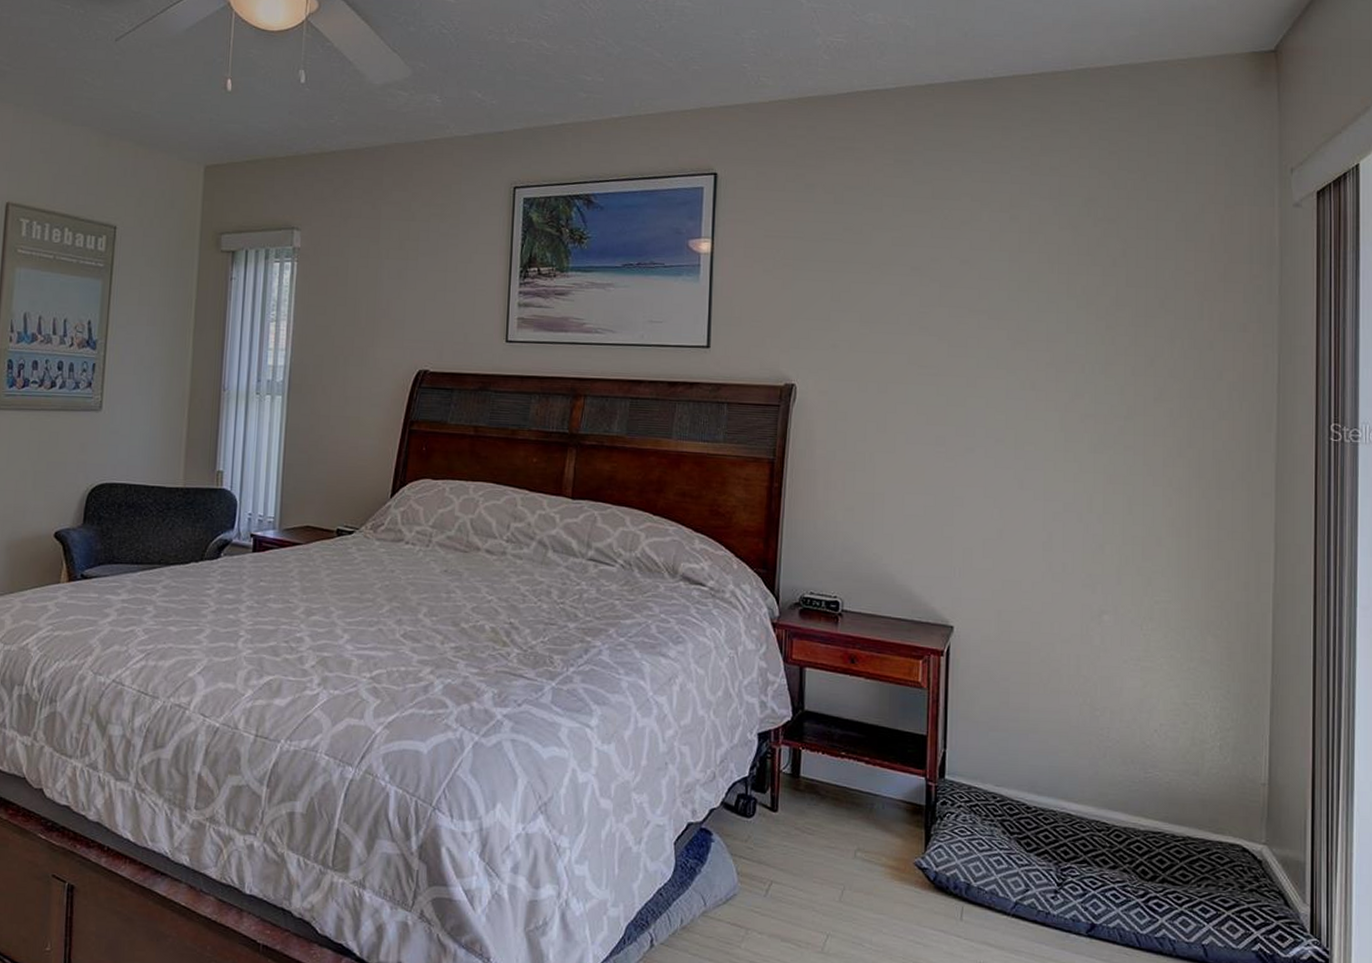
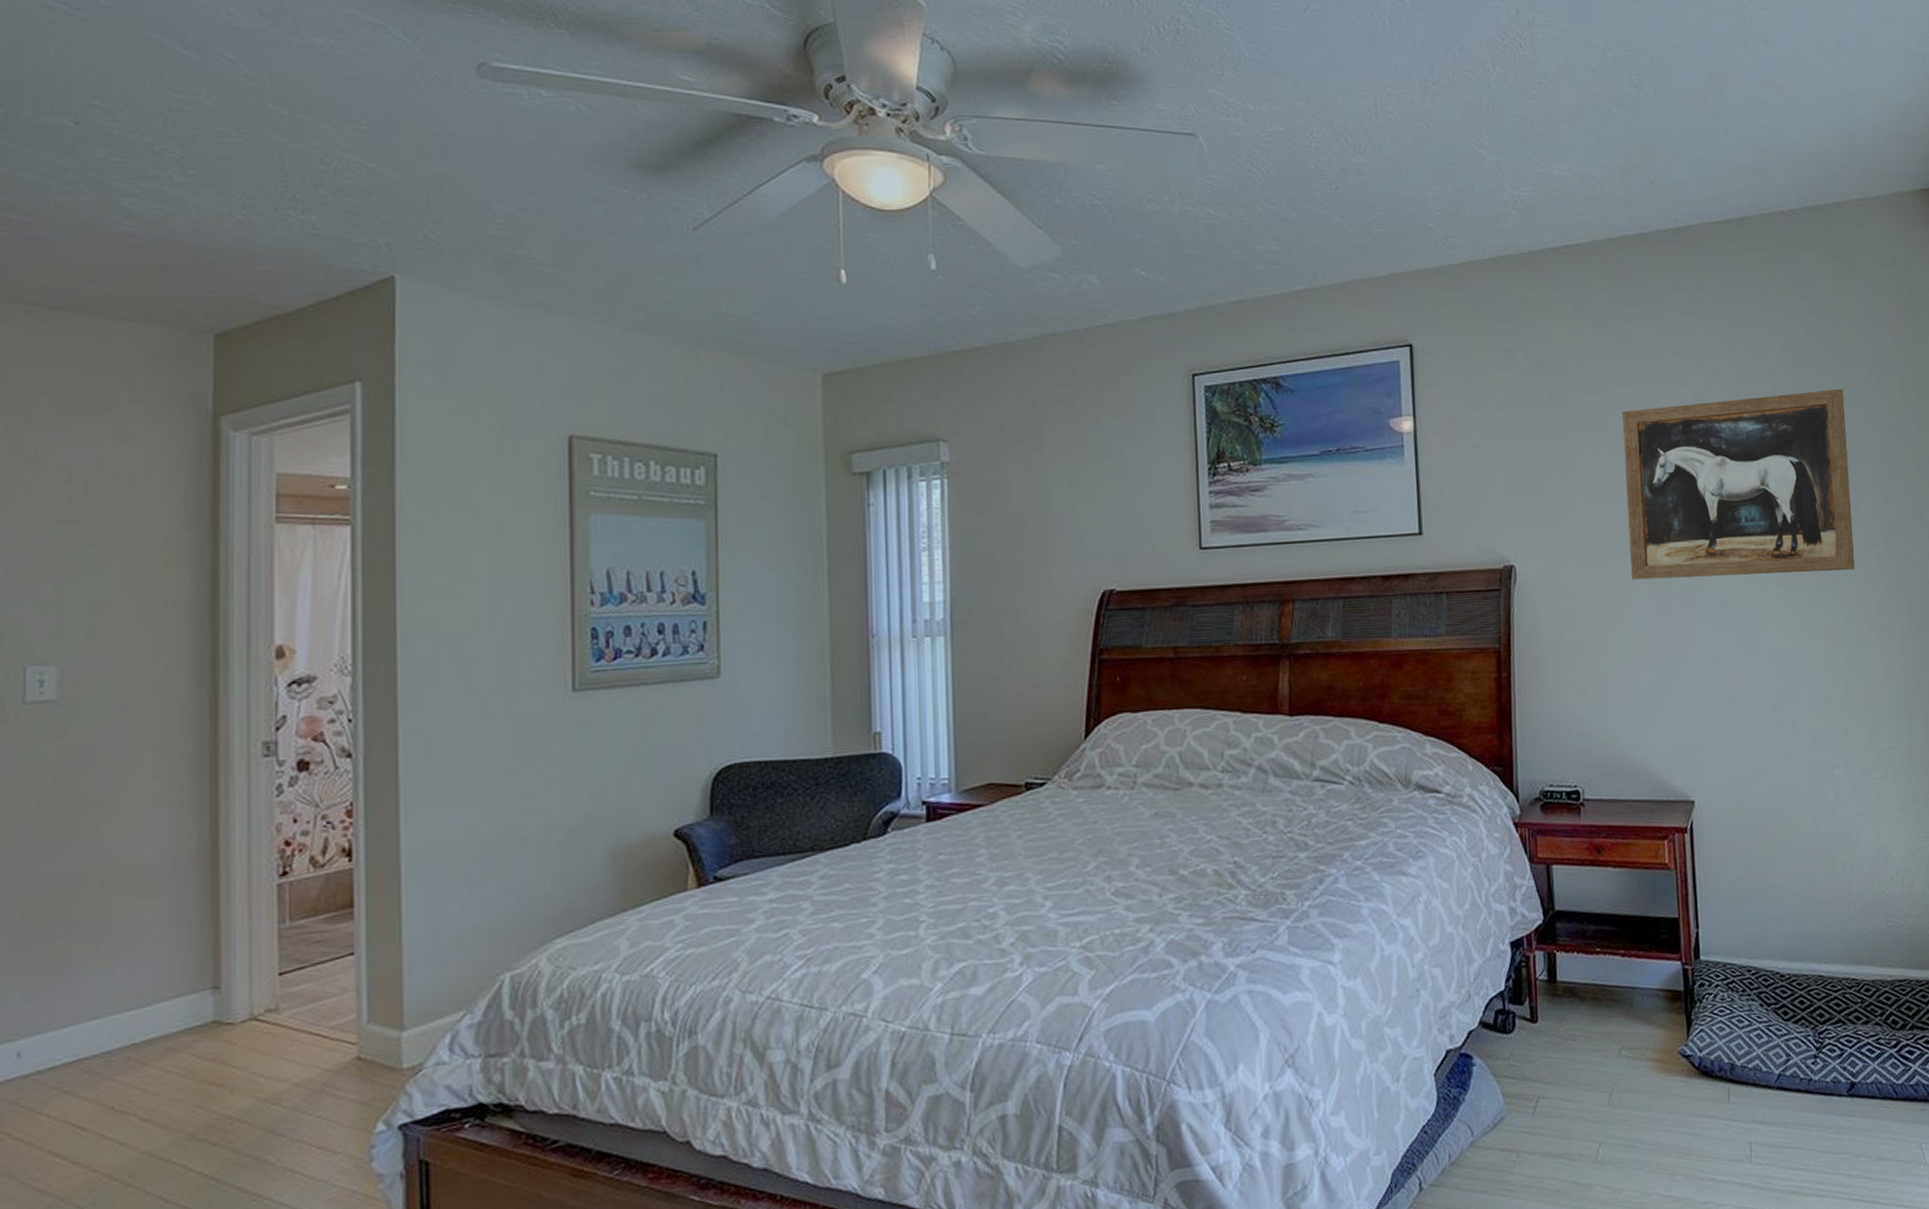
wall art: none [909,243,1148,423] -> present [1621,388,1855,580]

